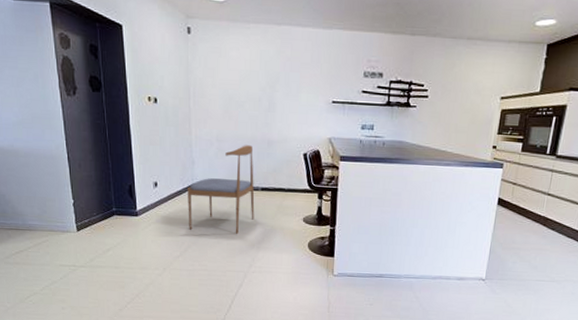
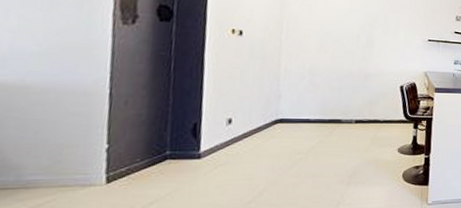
dining chair: present [188,145,255,234] -> none [267,78,348,170]

